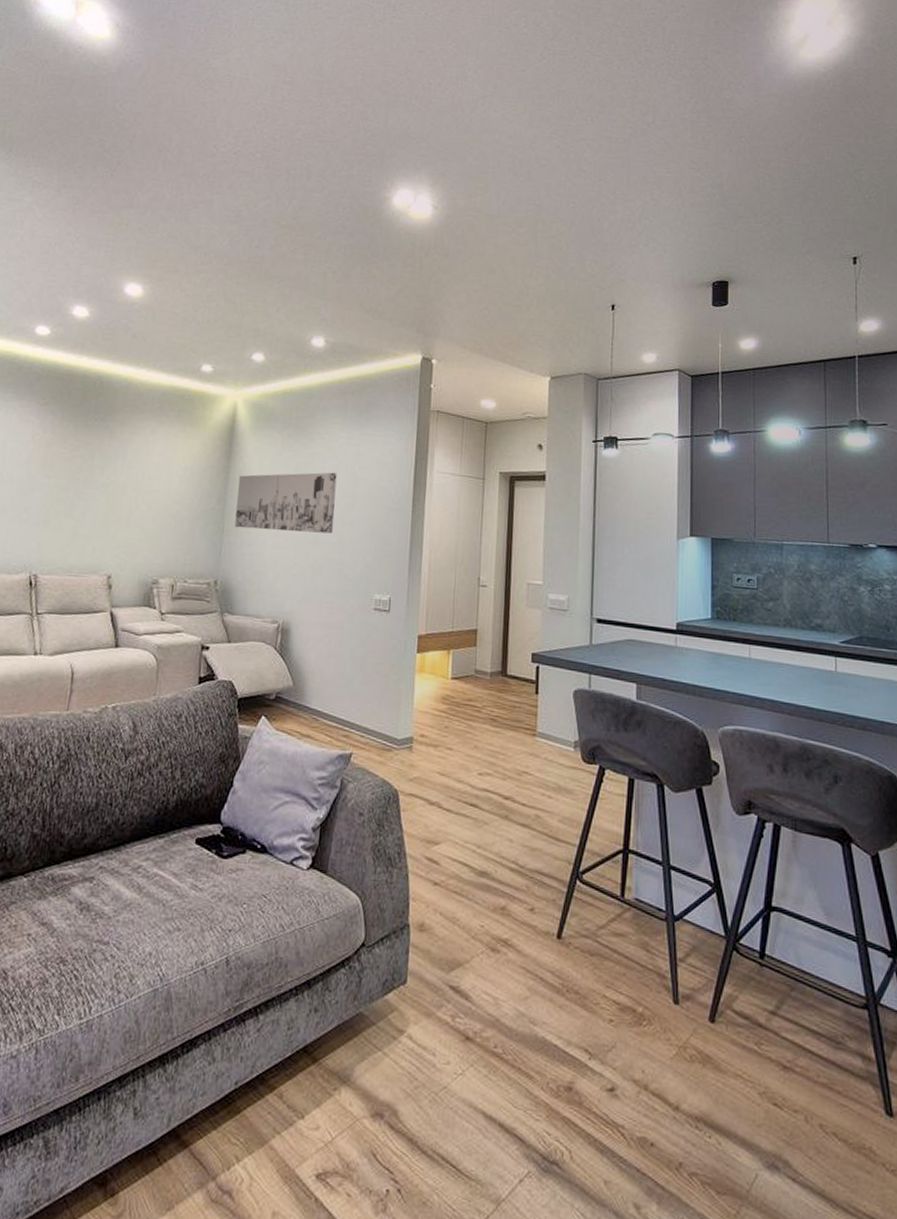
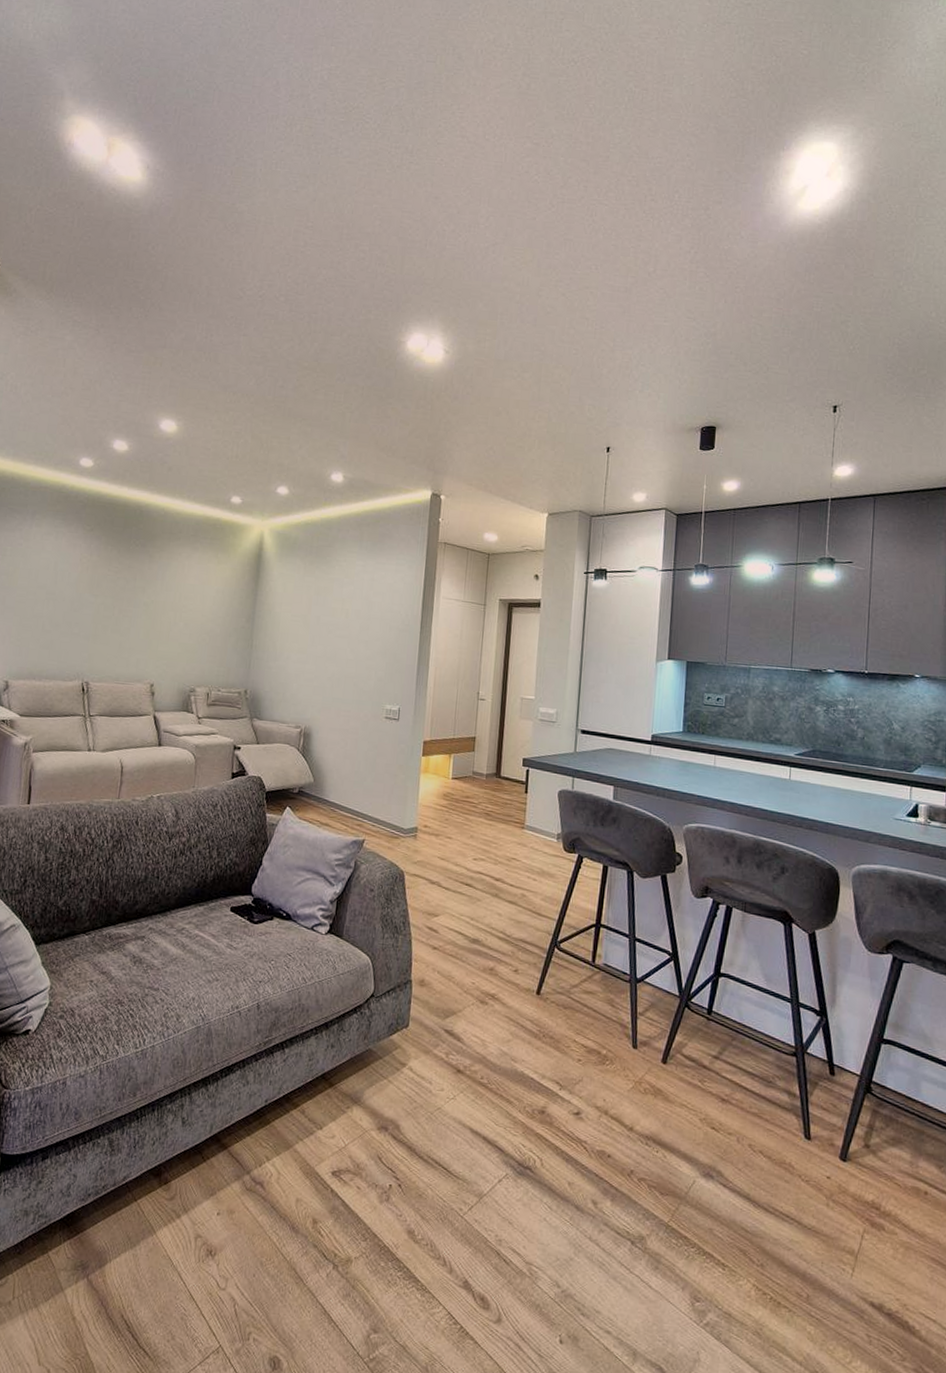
wall art: present [234,472,337,534] -> none [262,596,354,651]

